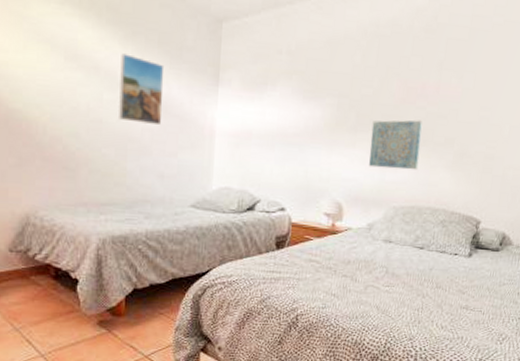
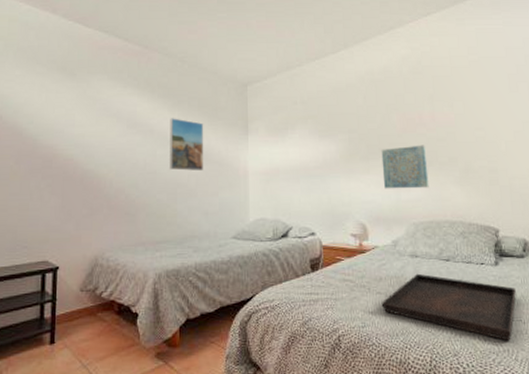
serving tray: none [345,259,483,329] -> present [381,273,516,341]

